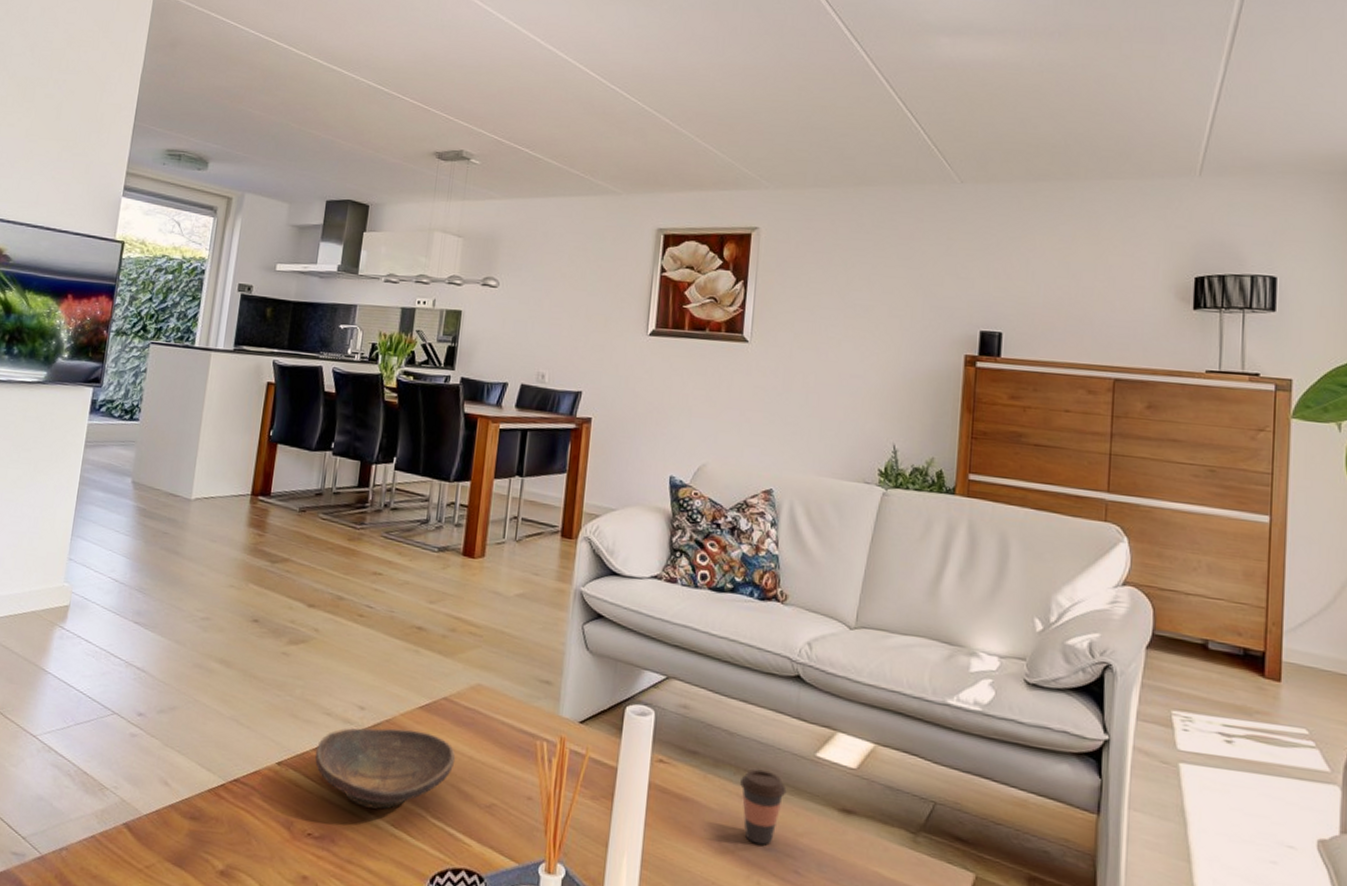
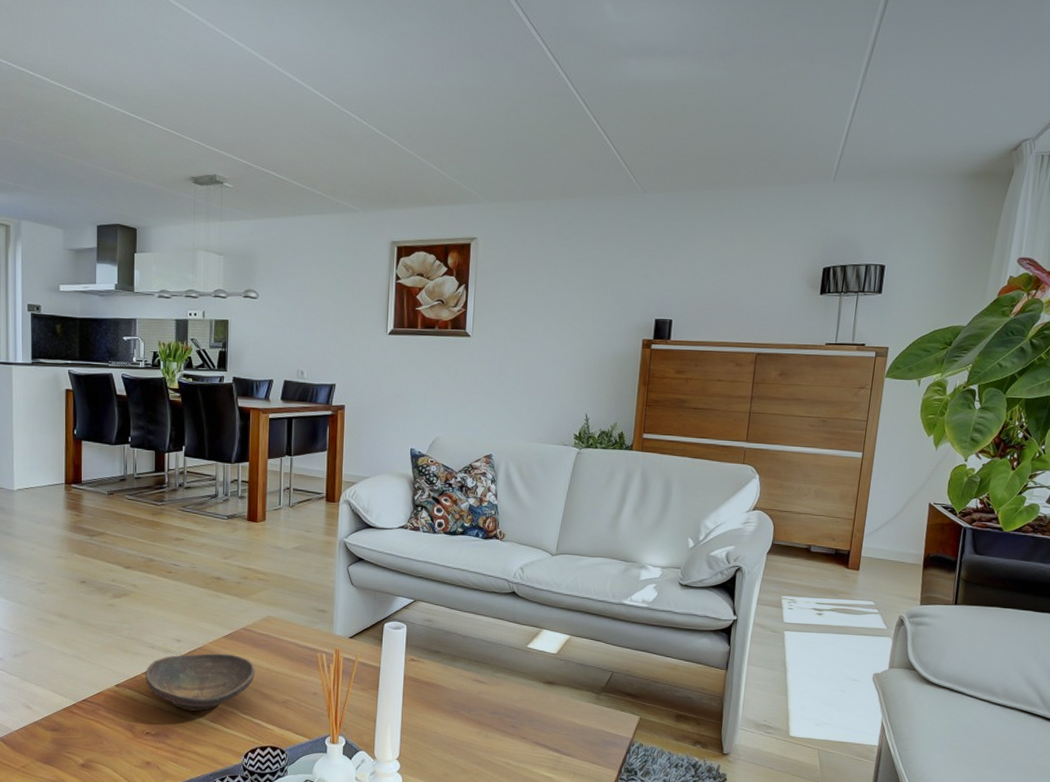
coffee cup: present [740,769,787,846] -> none [472,659,506,711]

